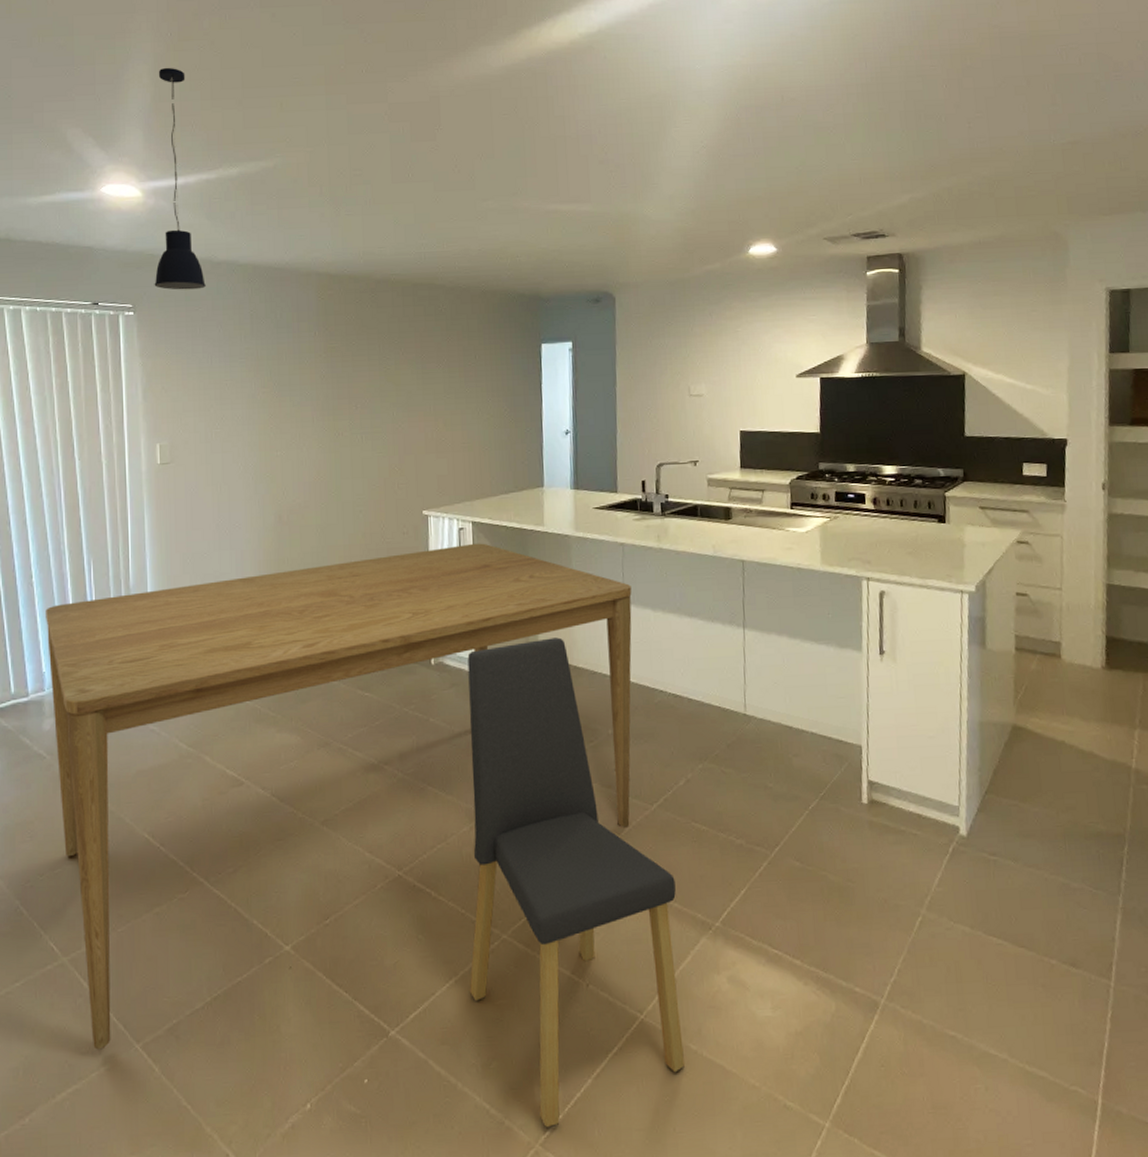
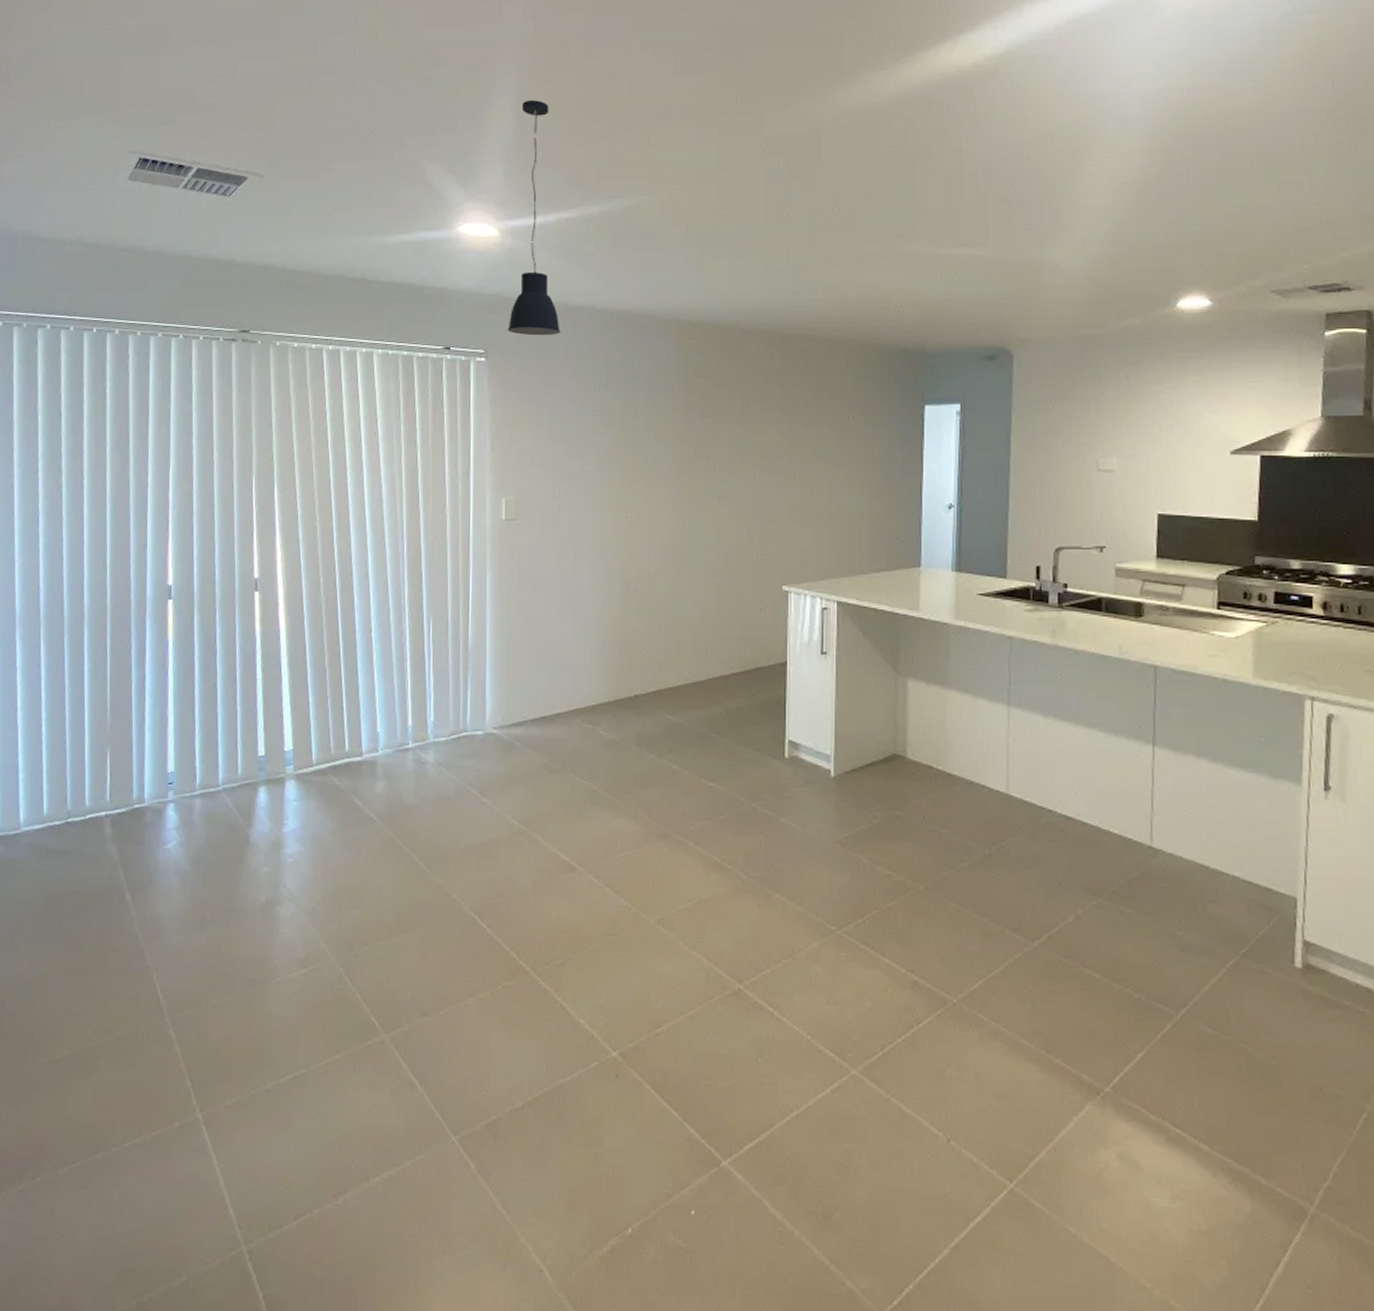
dining table: present [46,543,632,1050] -> none [383,626,1019,1137]
dining chair: present [467,637,684,1128] -> none [813,738,1060,1298]

